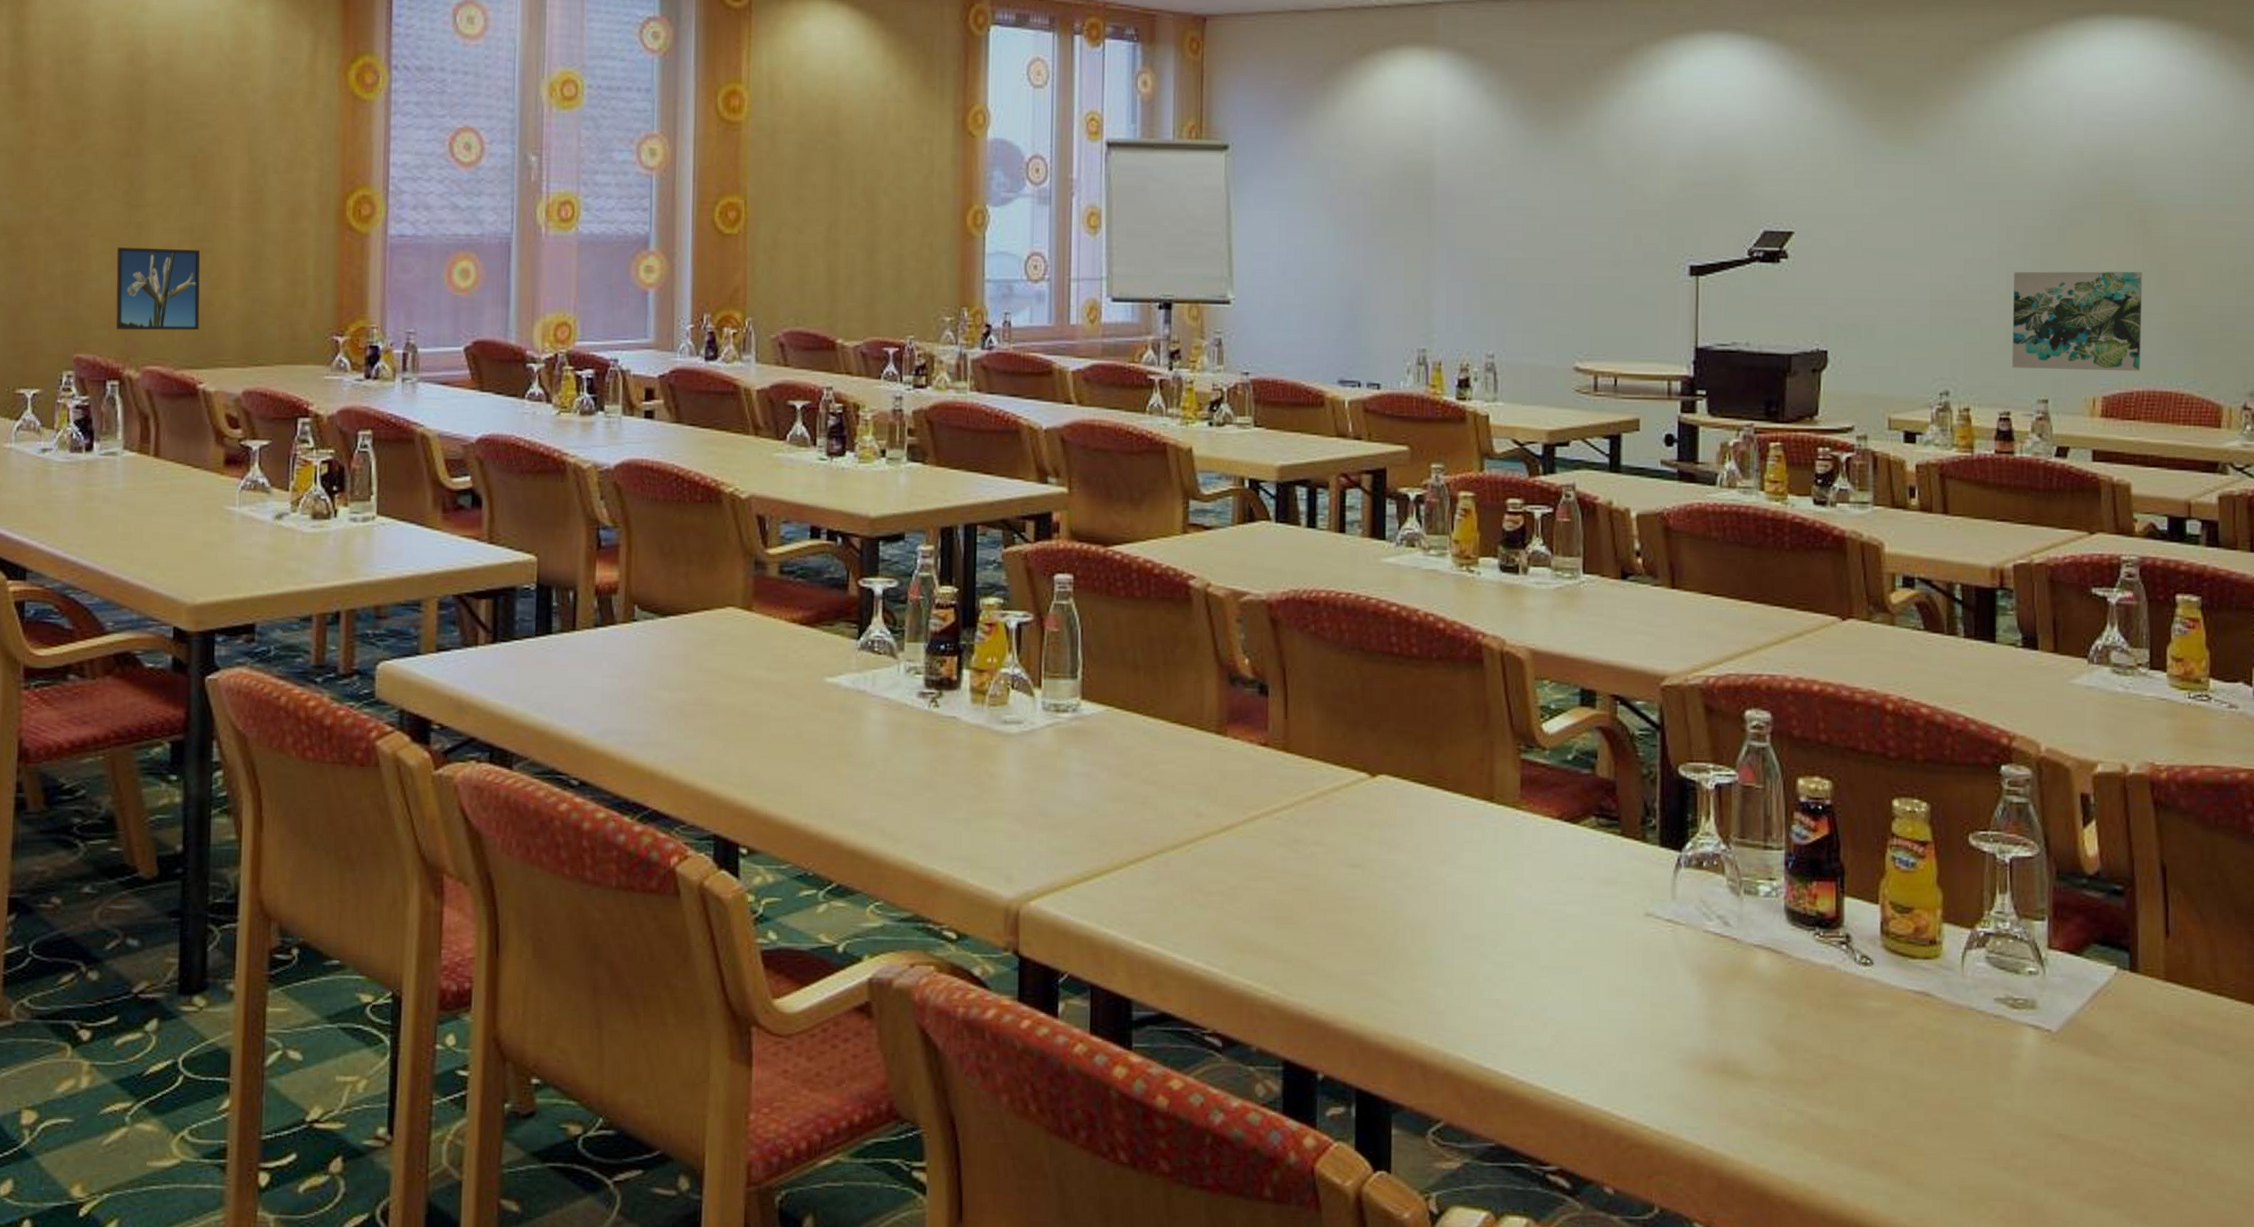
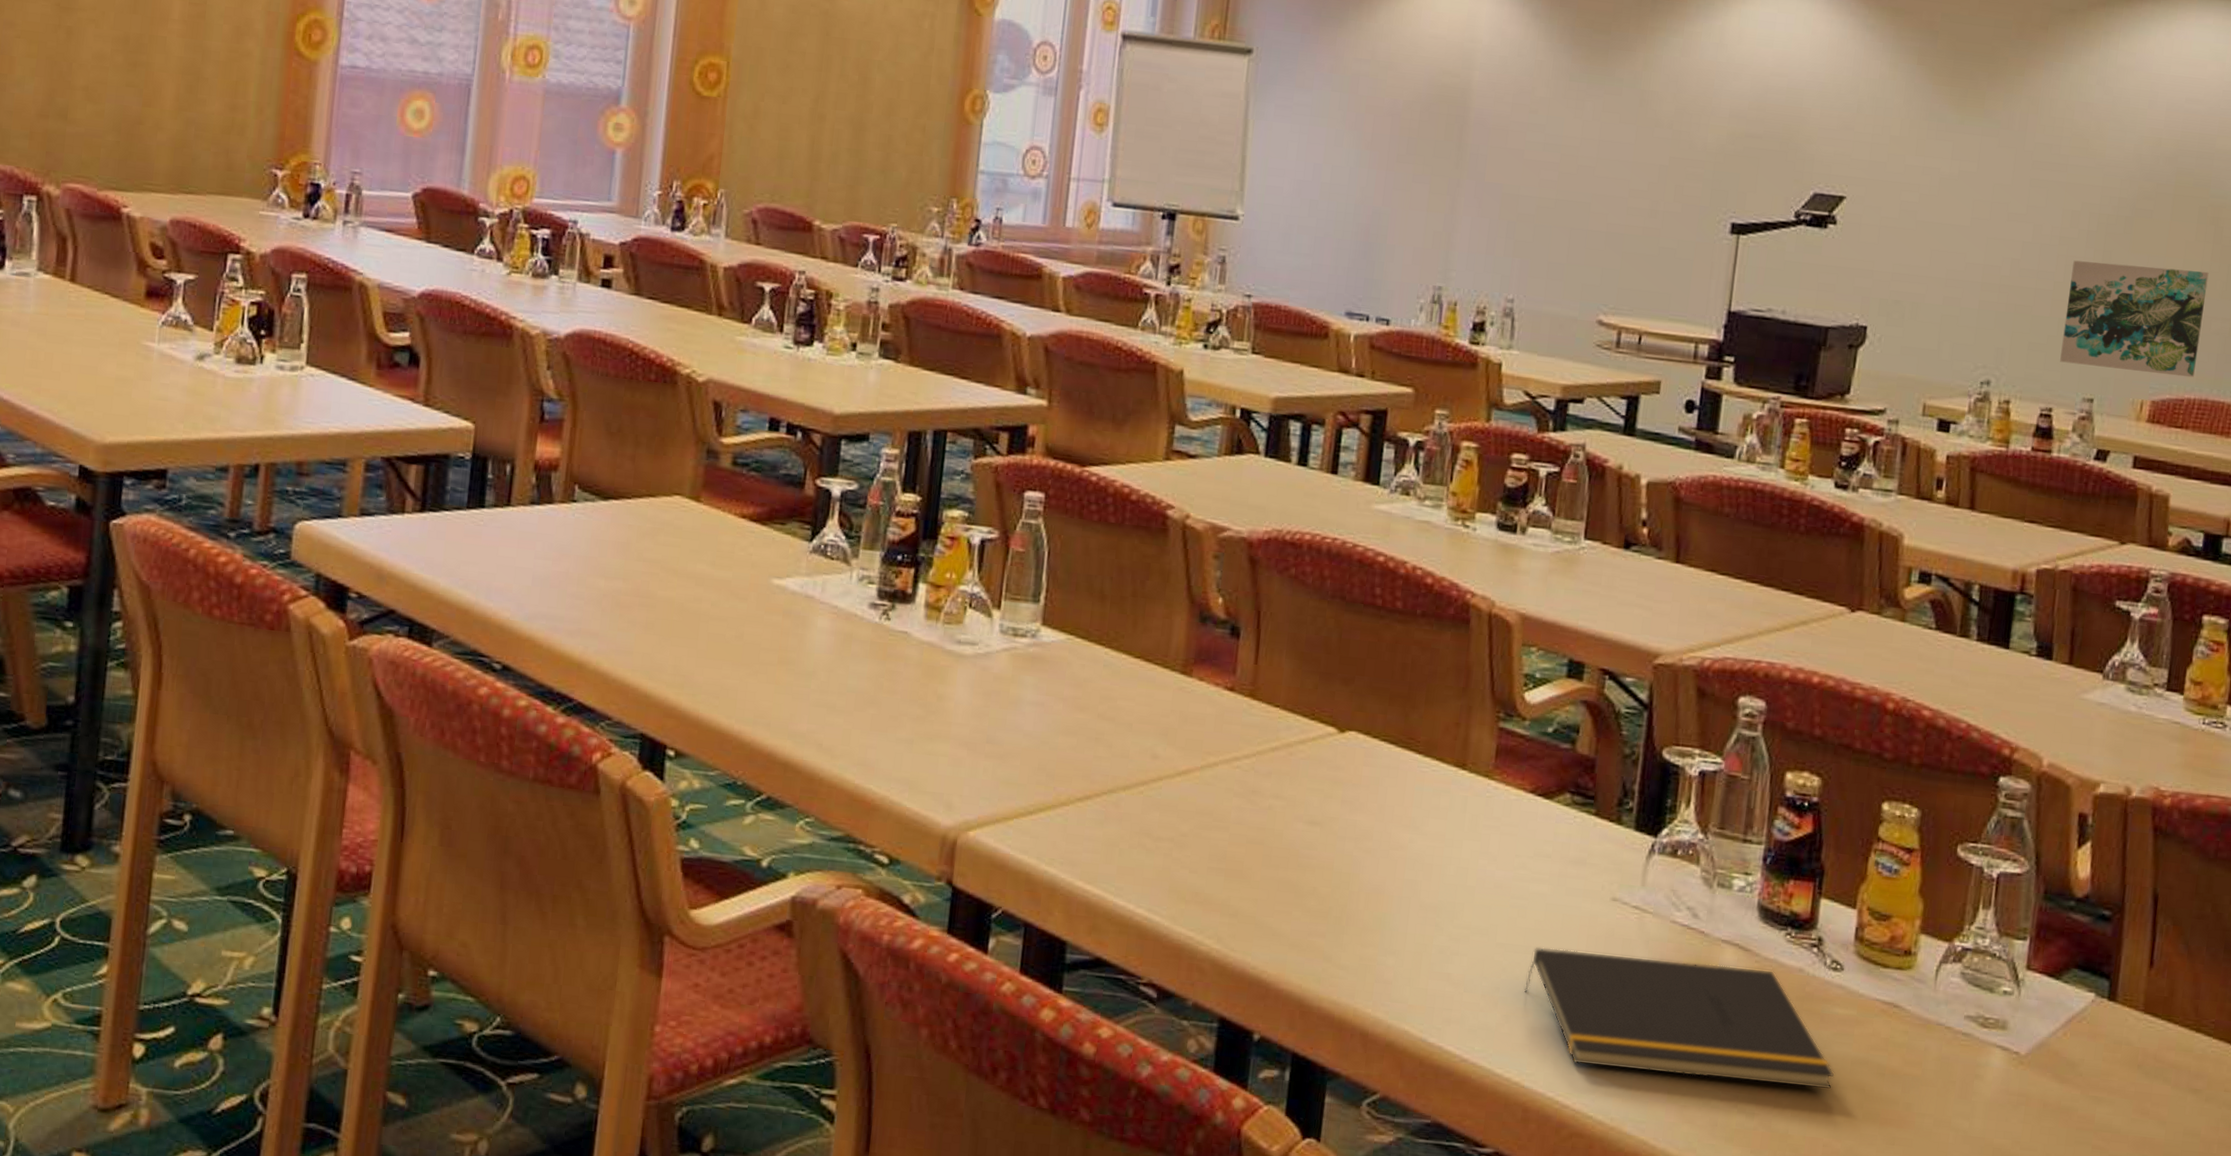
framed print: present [116,247,201,331] -> none [37,52,134,150]
notepad: none [1570,966,1876,1082] -> present [1523,947,1835,1089]

